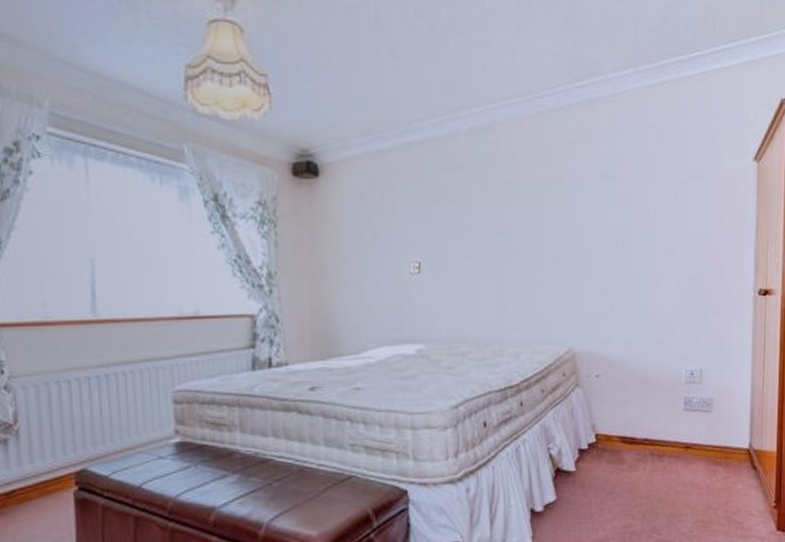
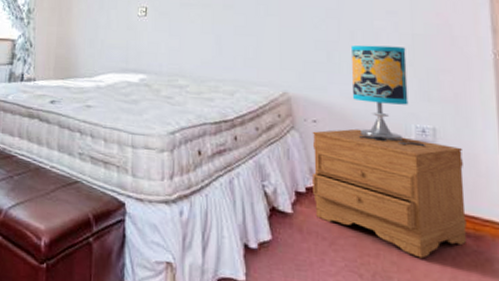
nightstand: none [594,378,722,492] -> present [312,128,467,258]
table lamp: none [632,290,693,390] -> present [350,45,425,147]

